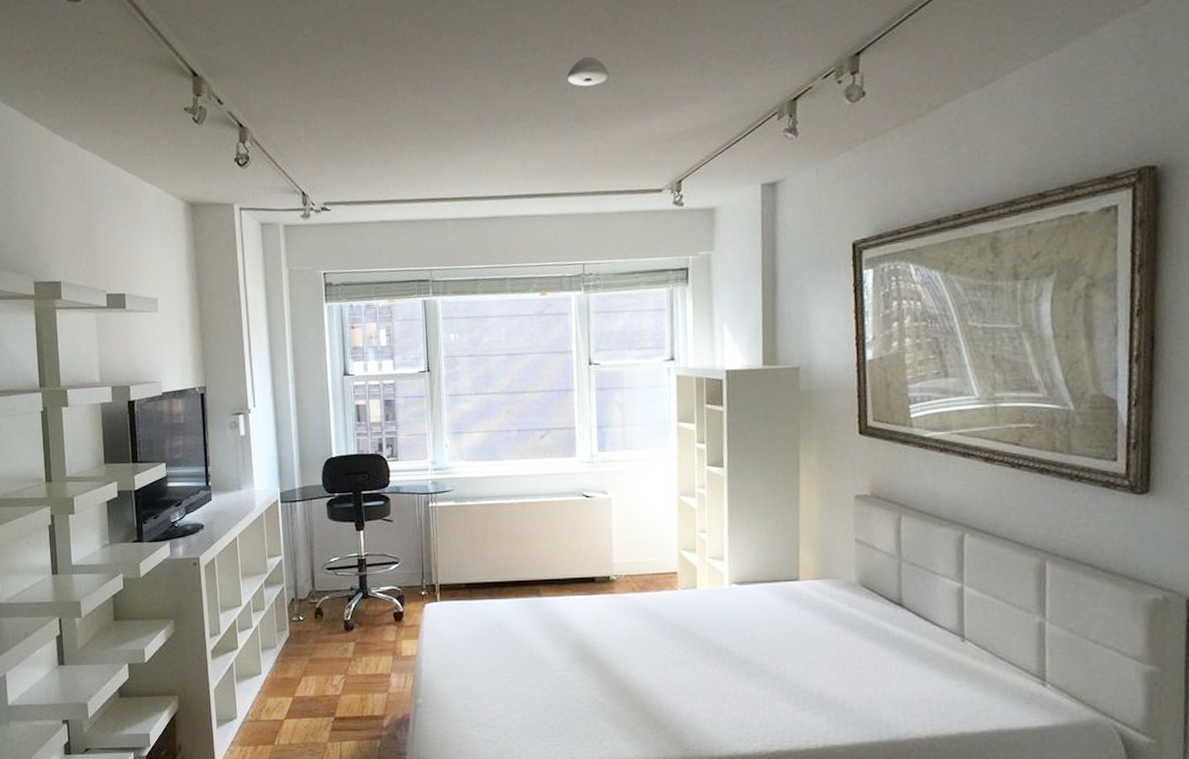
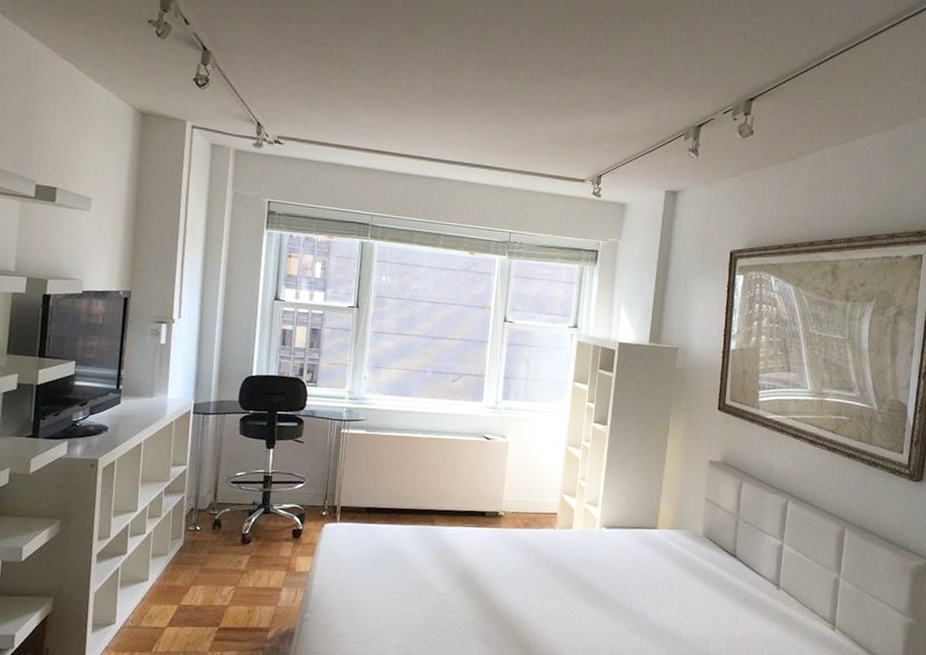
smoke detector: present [567,56,609,87] -> none [516,54,553,81]

